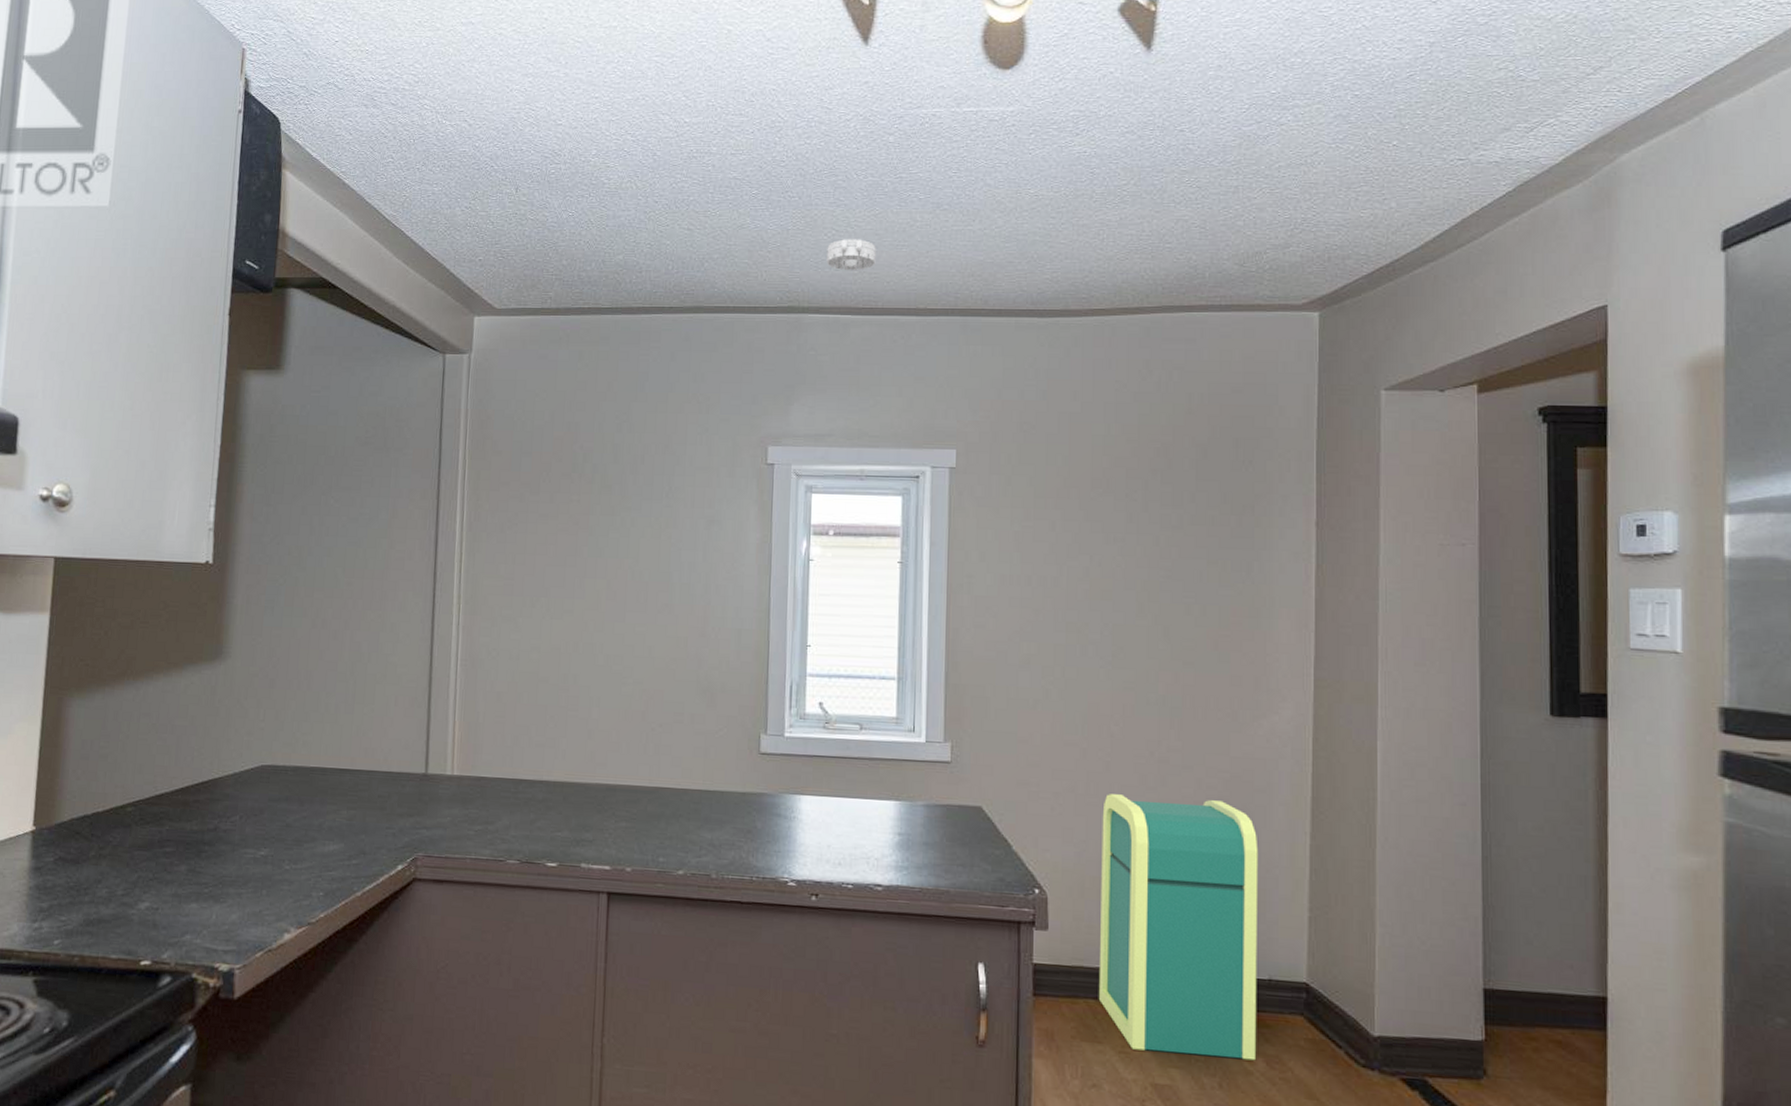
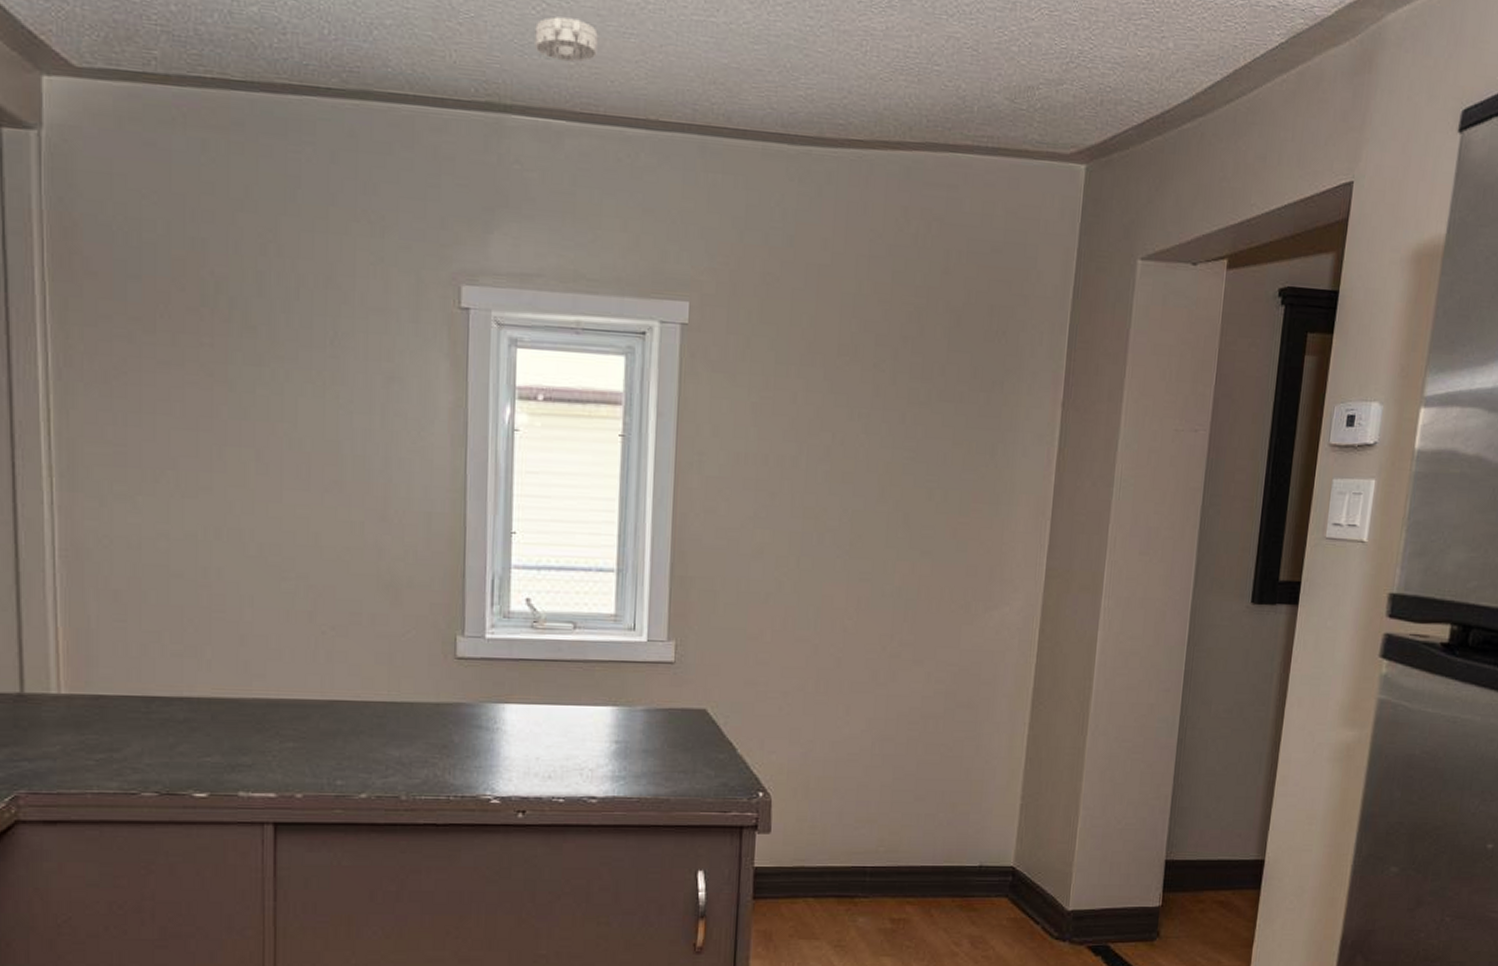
trash can: present [1098,794,1259,1061] -> none [817,691,980,943]

